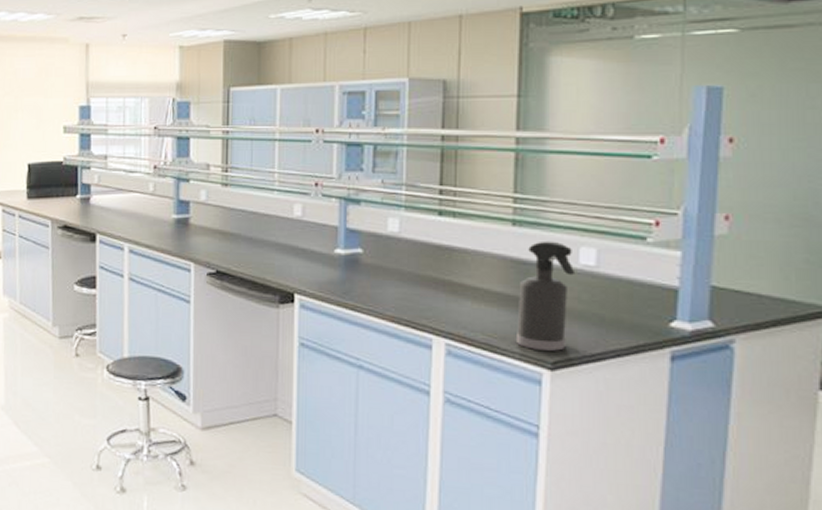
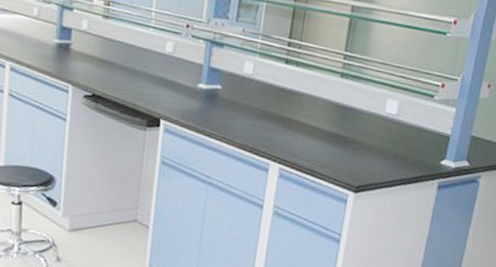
spray bottle: present [515,241,576,351] -> none [332,91,382,178]

